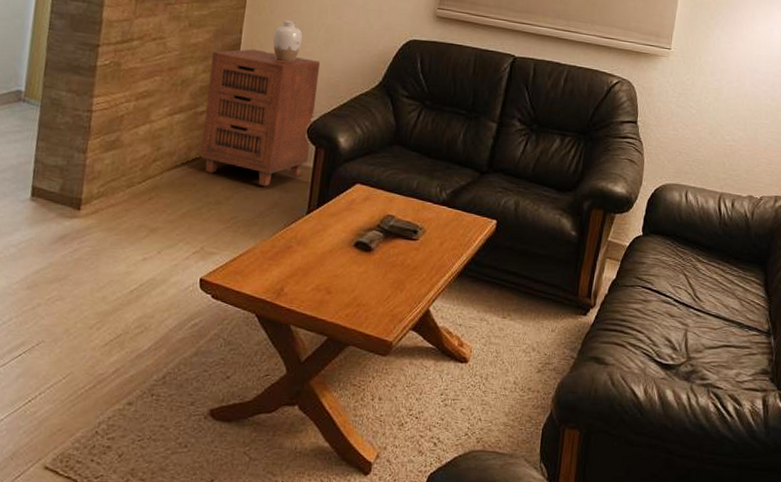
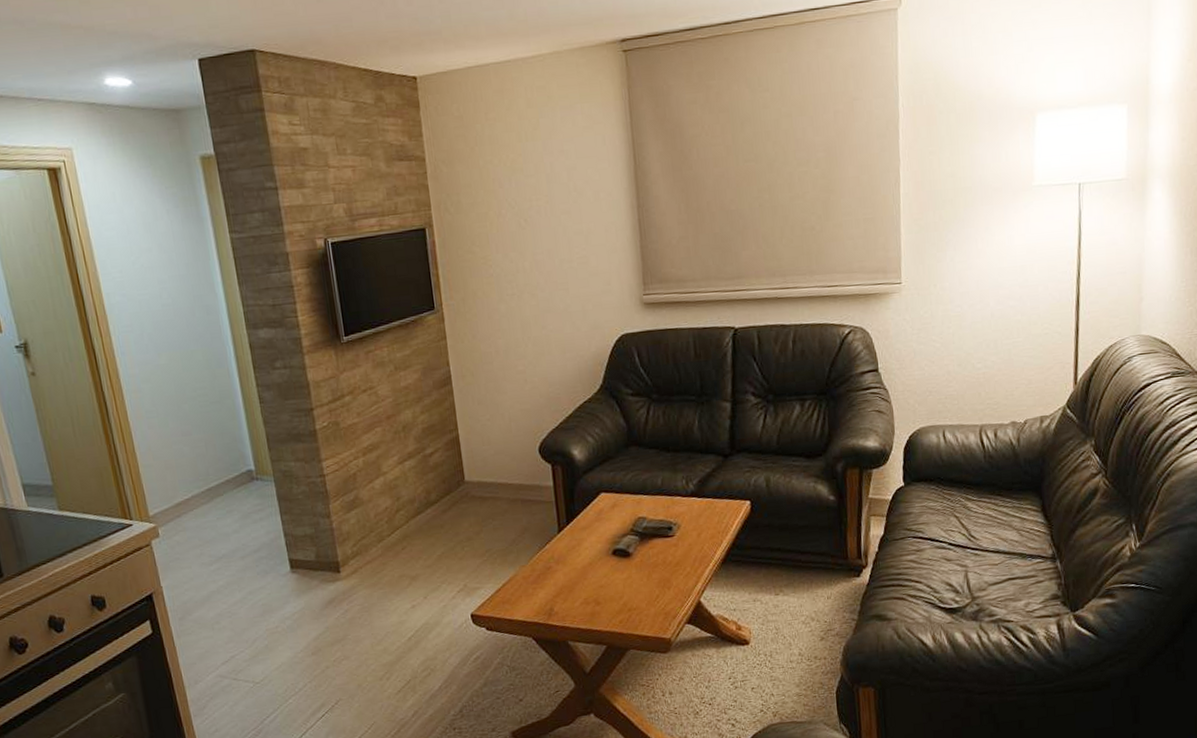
cabinet: present [200,49,321,187] -> none [426,377,547,515]
vase: present [272,20,303,63] -> none [481,341,512,386]

